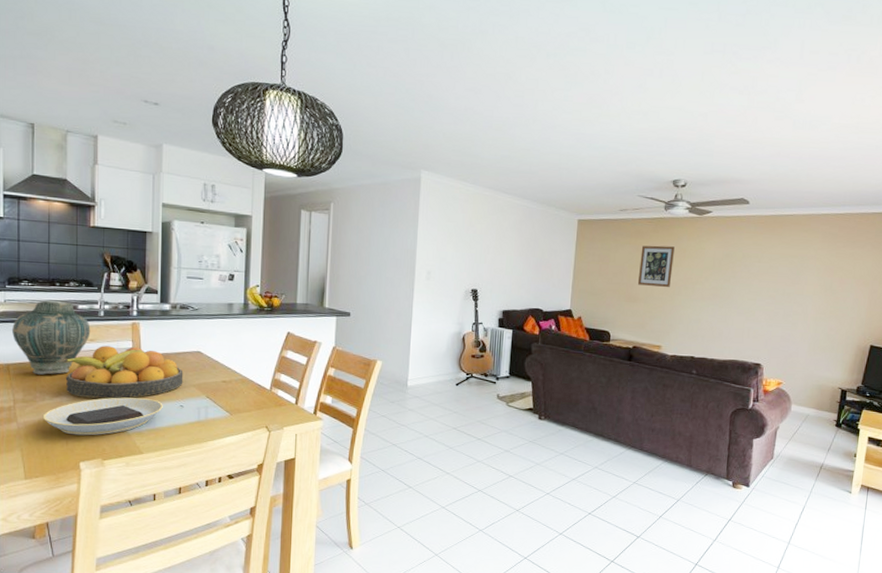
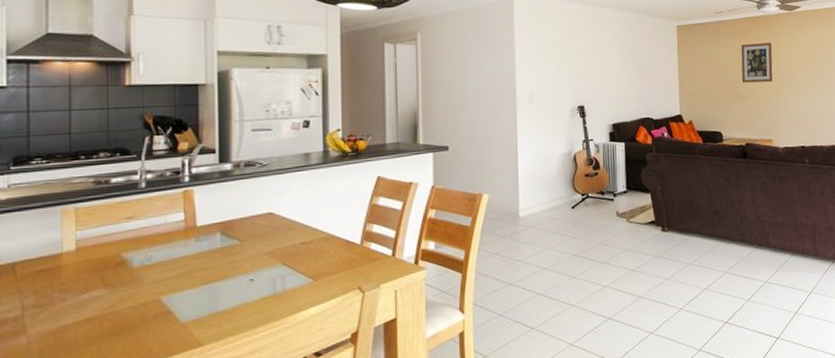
vase: present [12,300,91,375] -> none [20,176,129,271]
plate: present [42,397,163,436] -> none [63,277,227,338]
fruit bowl: present [64,346,184,399] -> none [93,219,252,290]

